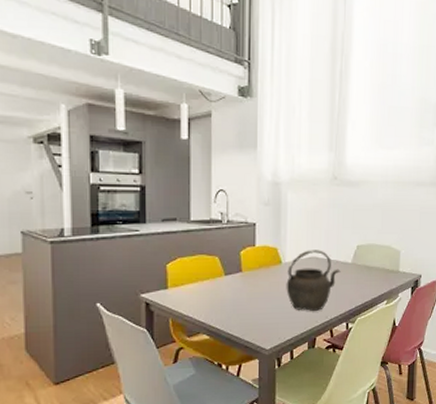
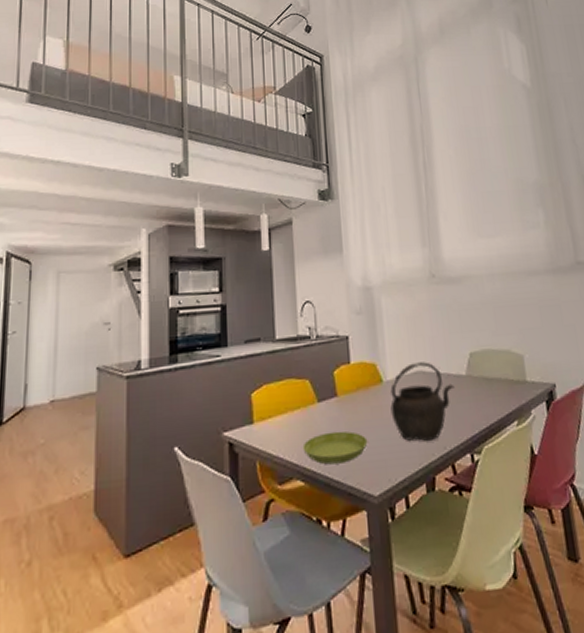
saucer: none [209,299,265,324] -> present [302,431,368,465]

